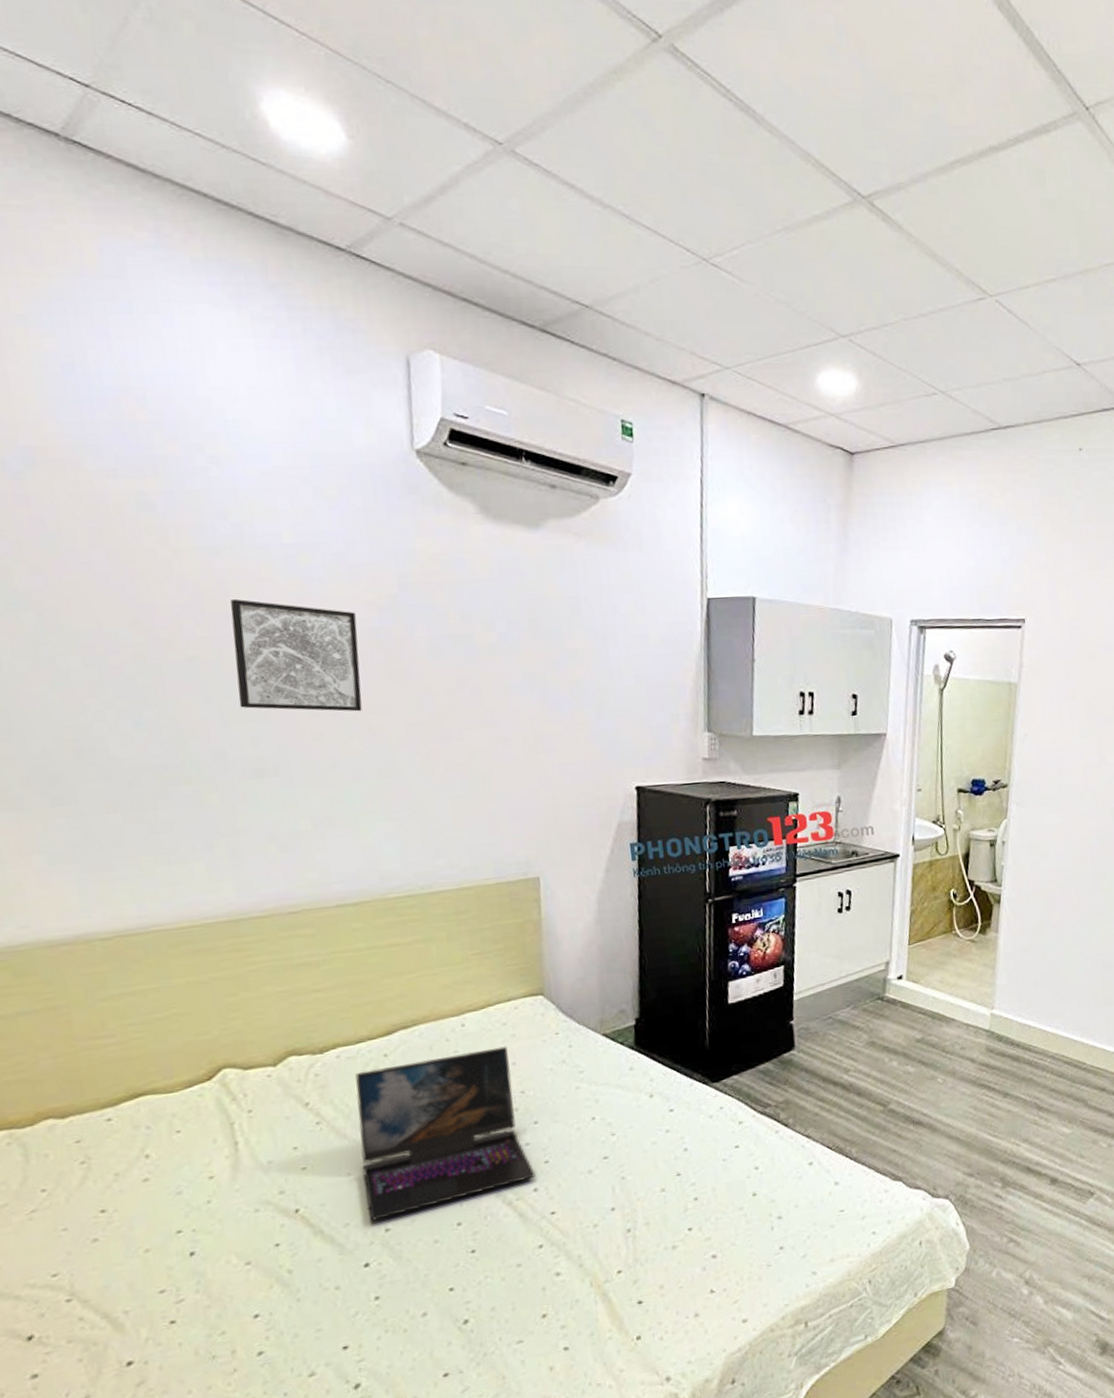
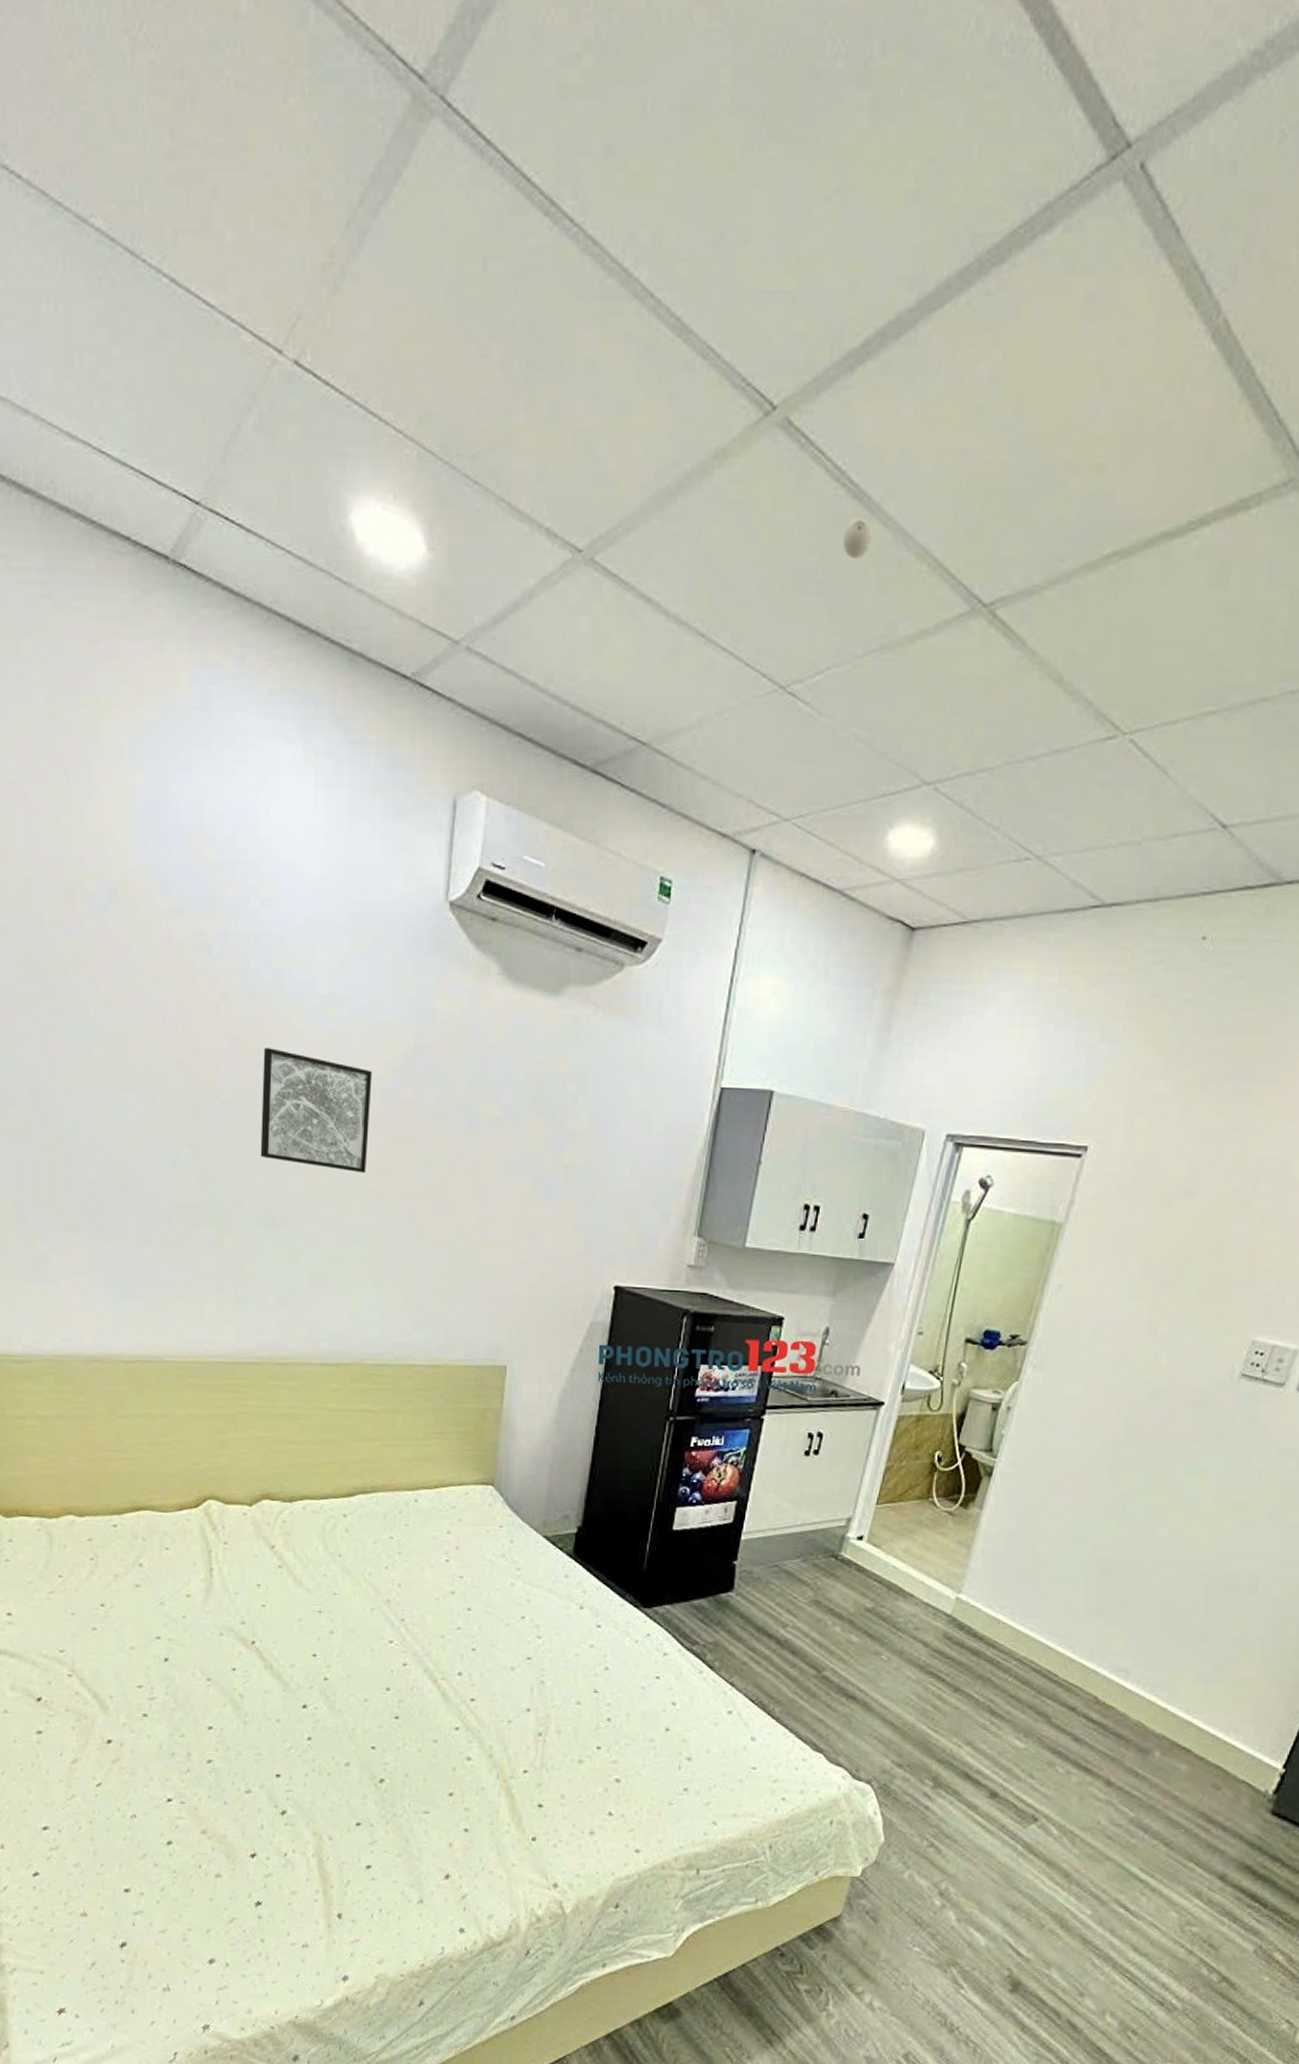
laptop: present [355,1046,536,1221] -> none [312,1526,462,1668]
eyeball: none [736,126,762,158] -> present [842,518,872,558]

